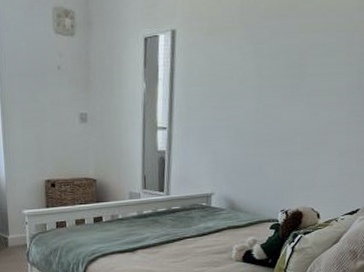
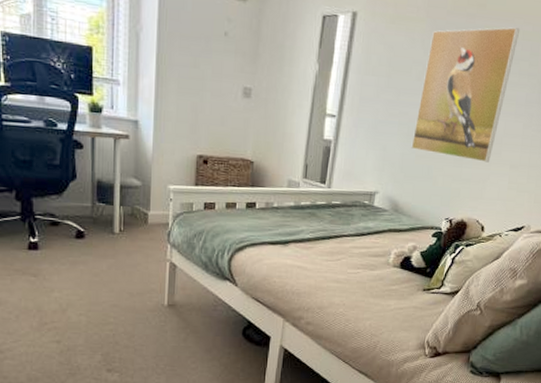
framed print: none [240,21,332,153] -> present [411,27,519,163]

